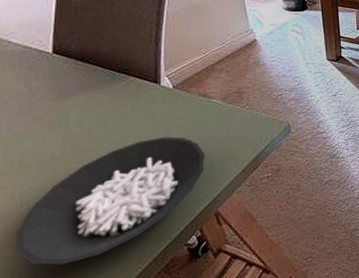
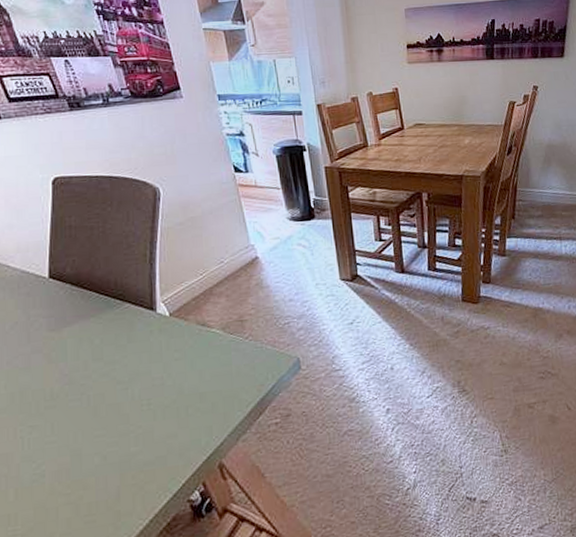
cereal bowl: present [16,136,206,265] -> none [18,372,207,516]

